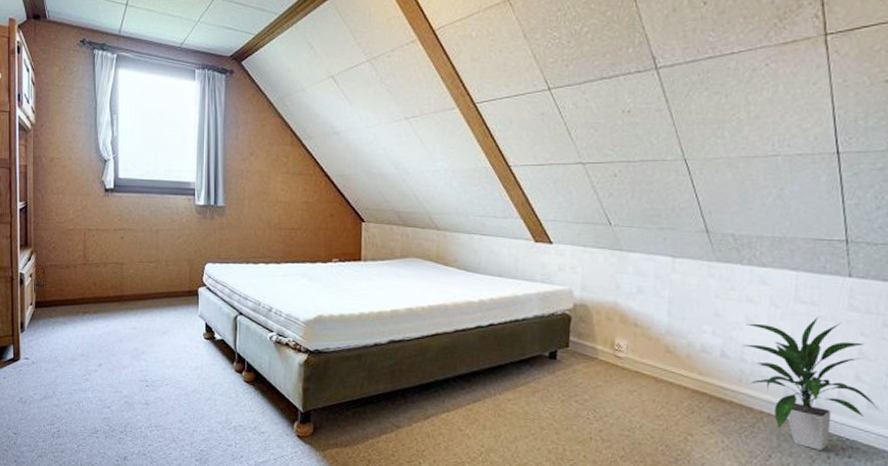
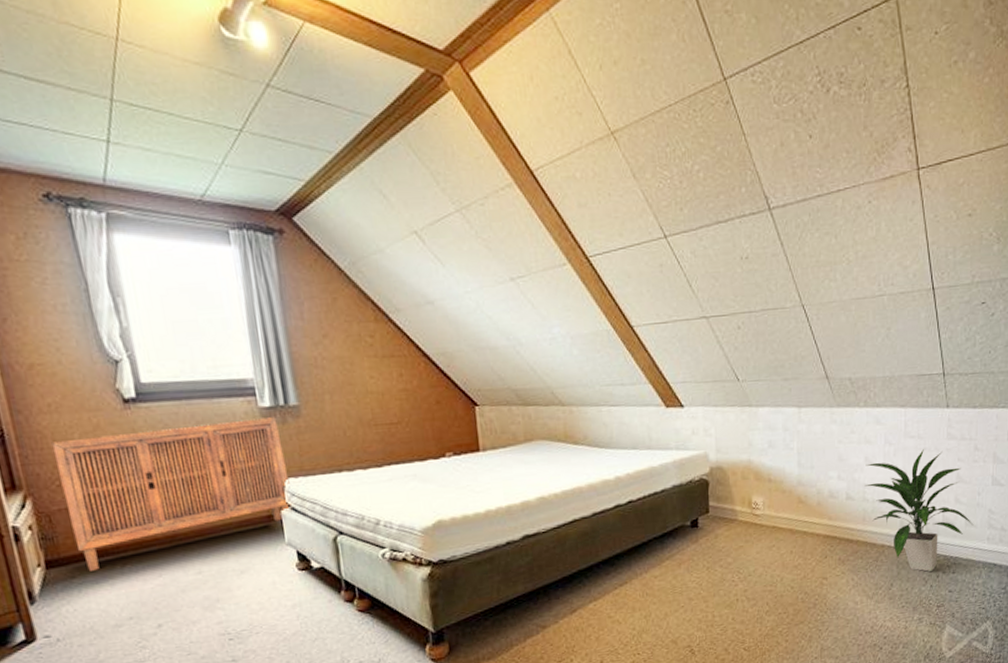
cabinet: none [55,213,209,314] -> present [51,417,291,571]

